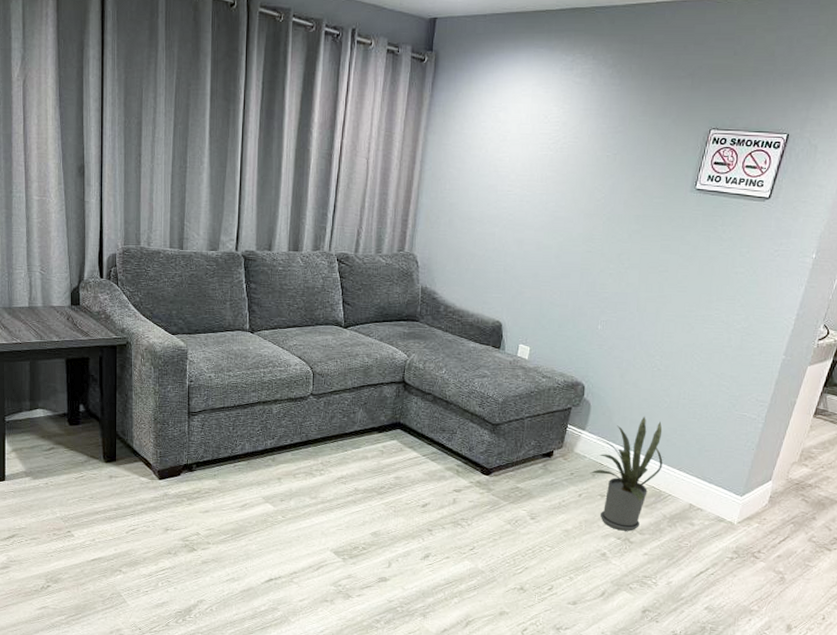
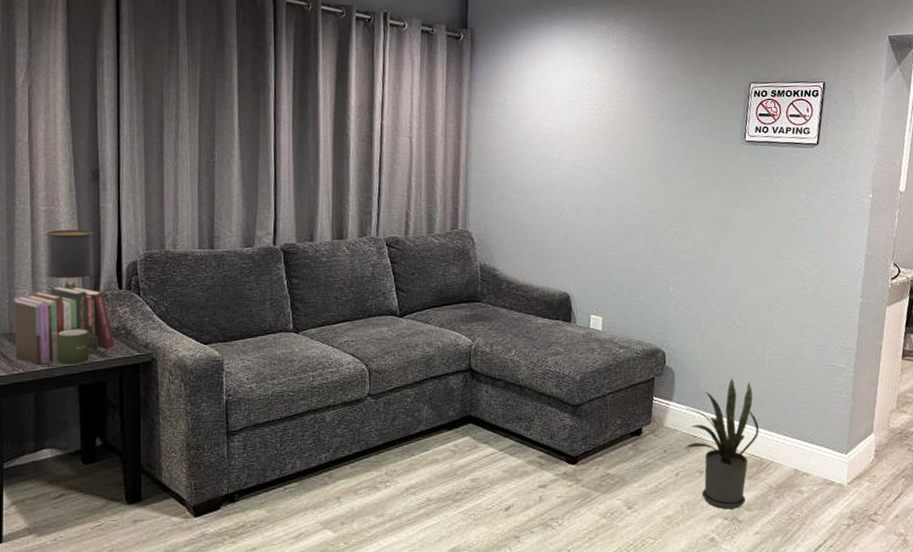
books: none [12,270,96,338] -> present [14,286,115,365]
table lamp: none [38,219,80,274] -> present [45,229,94,290]
mug: none [47,309,83,341] -> present [56,328,99,366]

